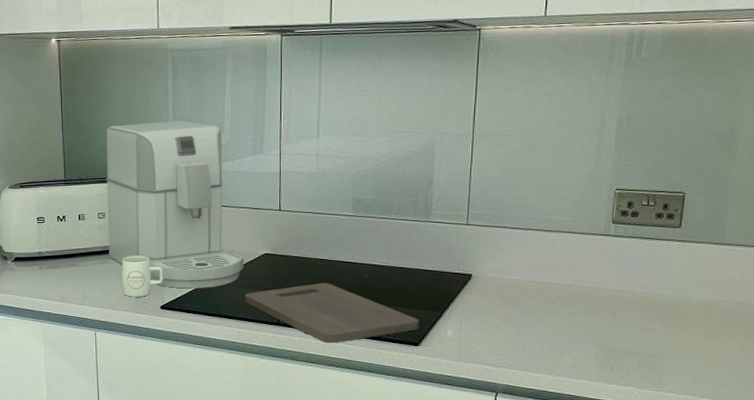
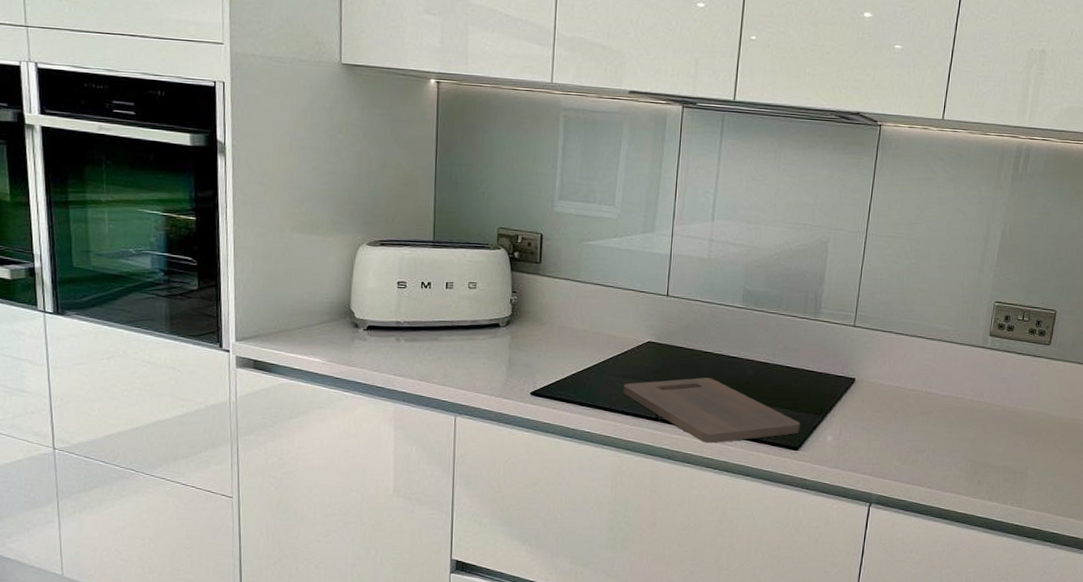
coffee machine: present [106,120,244,289] -> none [477,185,626,376]
mug: present [121,255,164,297] -> none [489,333,537,381]

